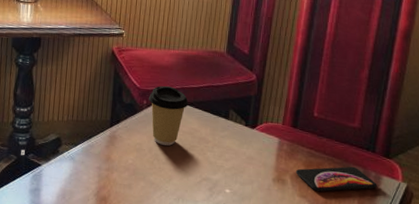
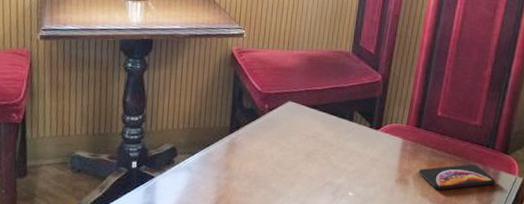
coffee cup: present [149,85,189,146] -> none [271,88,312,151]

